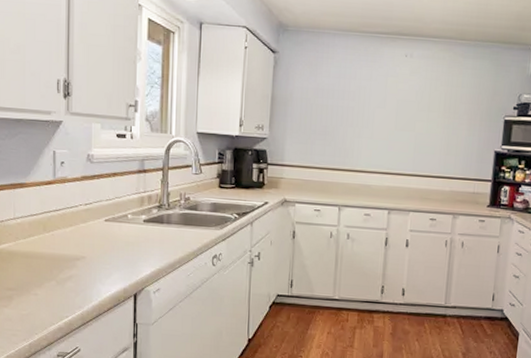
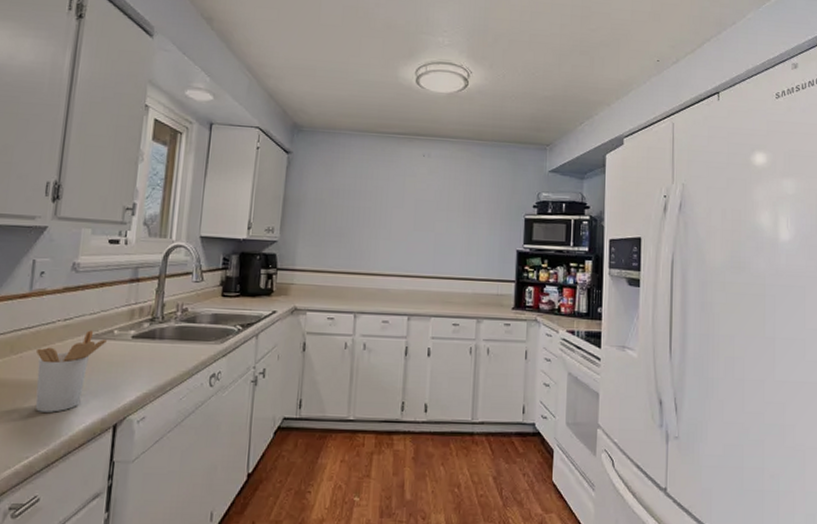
utensil holder: none [65,214,122,282] -> present [35,330,107,413]

